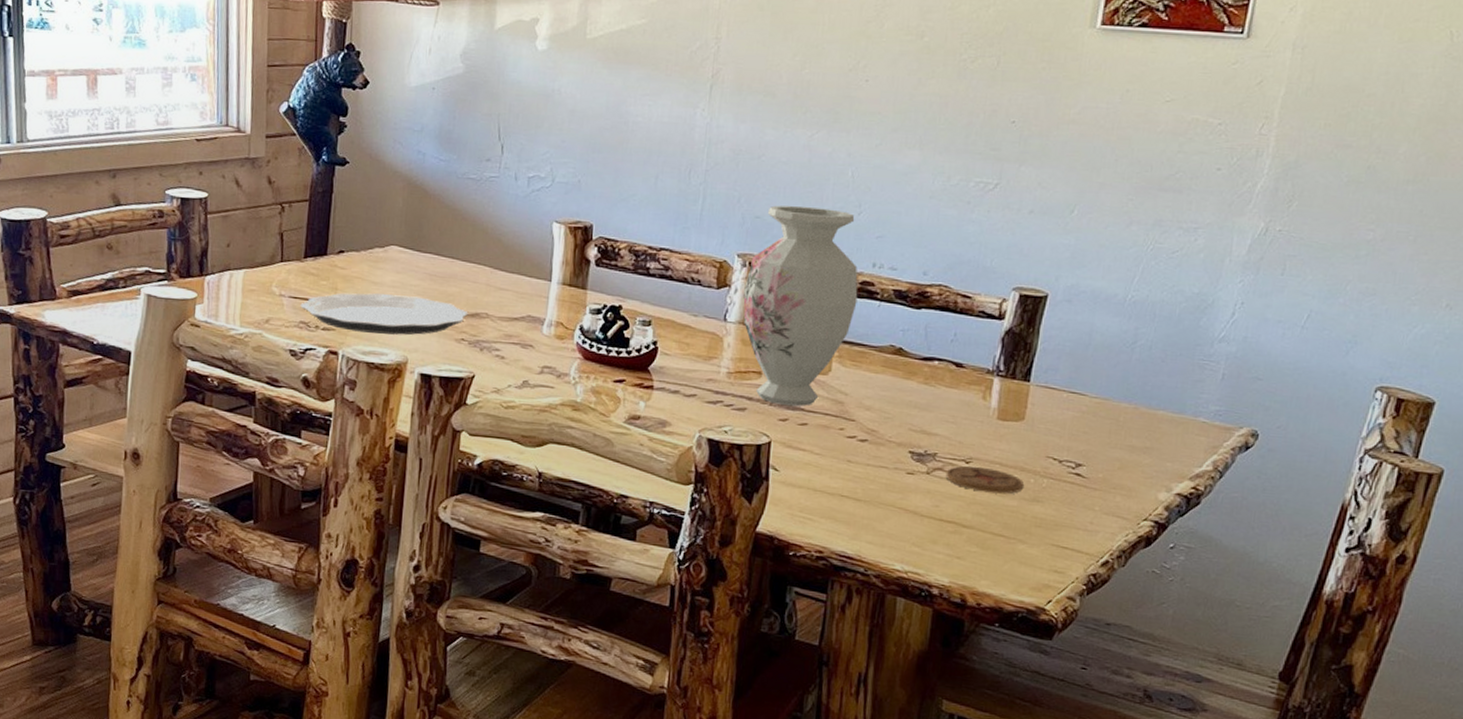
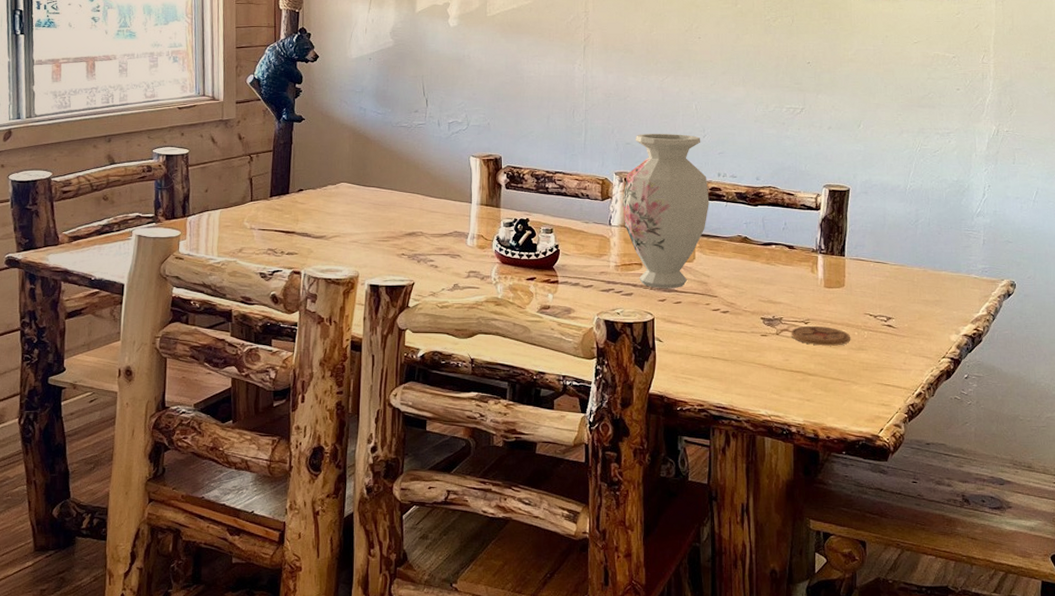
plate: present [300,293,468,335] -> none [268,222,407,254]

